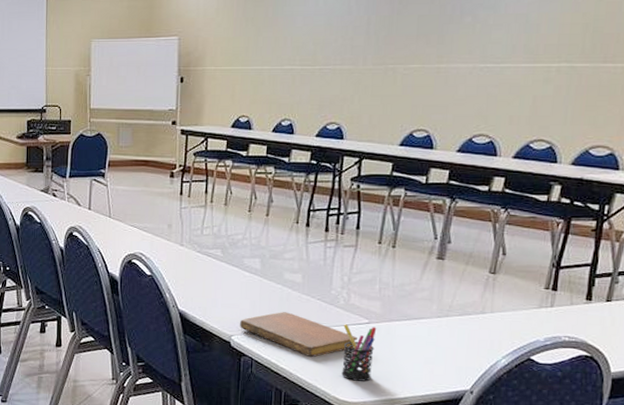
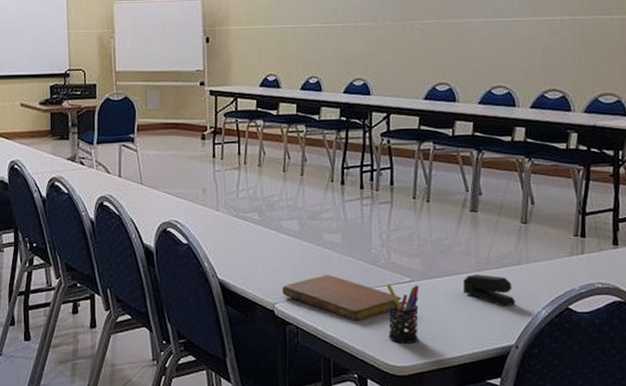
stapler: none [422,320,475,354] -> present [464,274,515,307]

